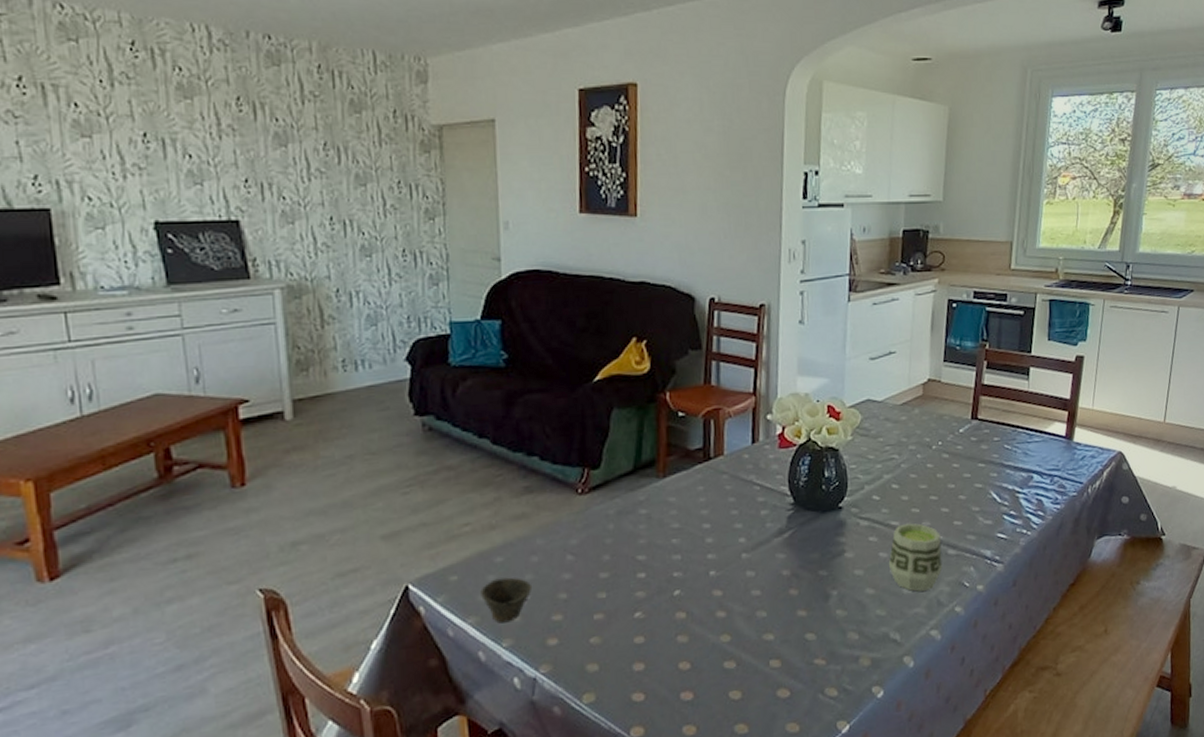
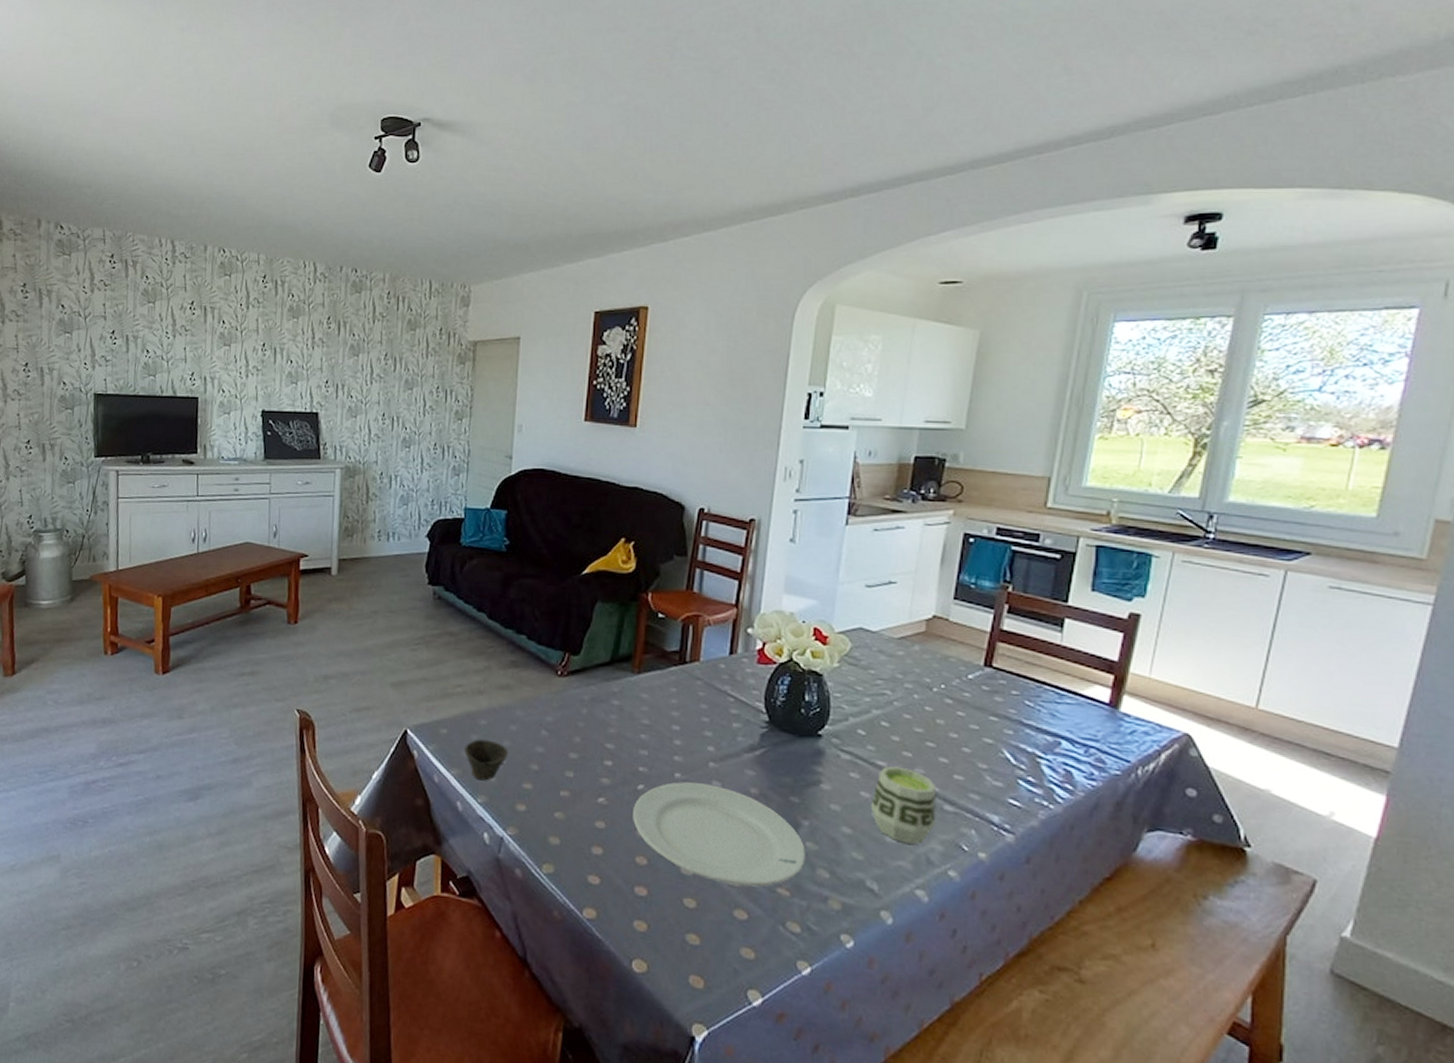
plate: none [671,575,837,668] -> present [633,782,806,887]

